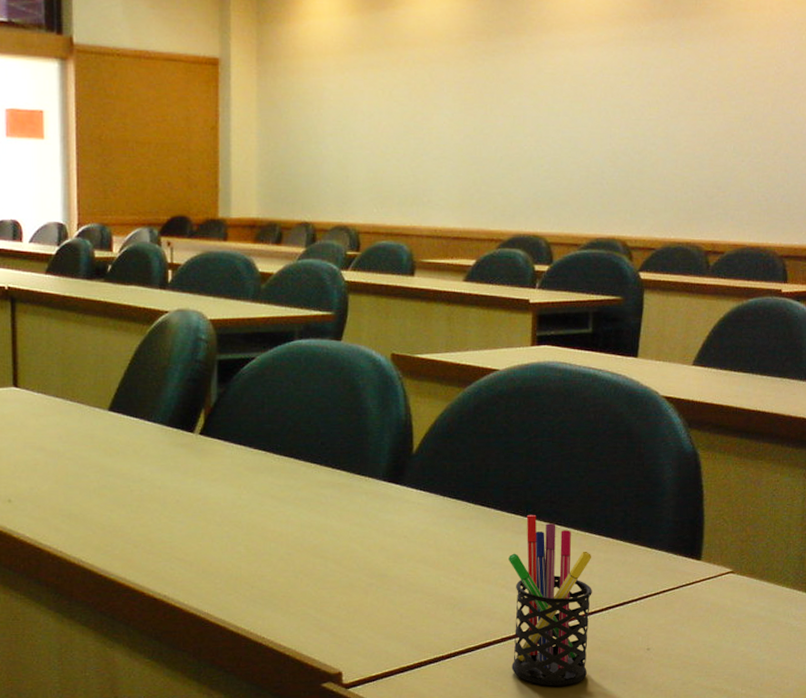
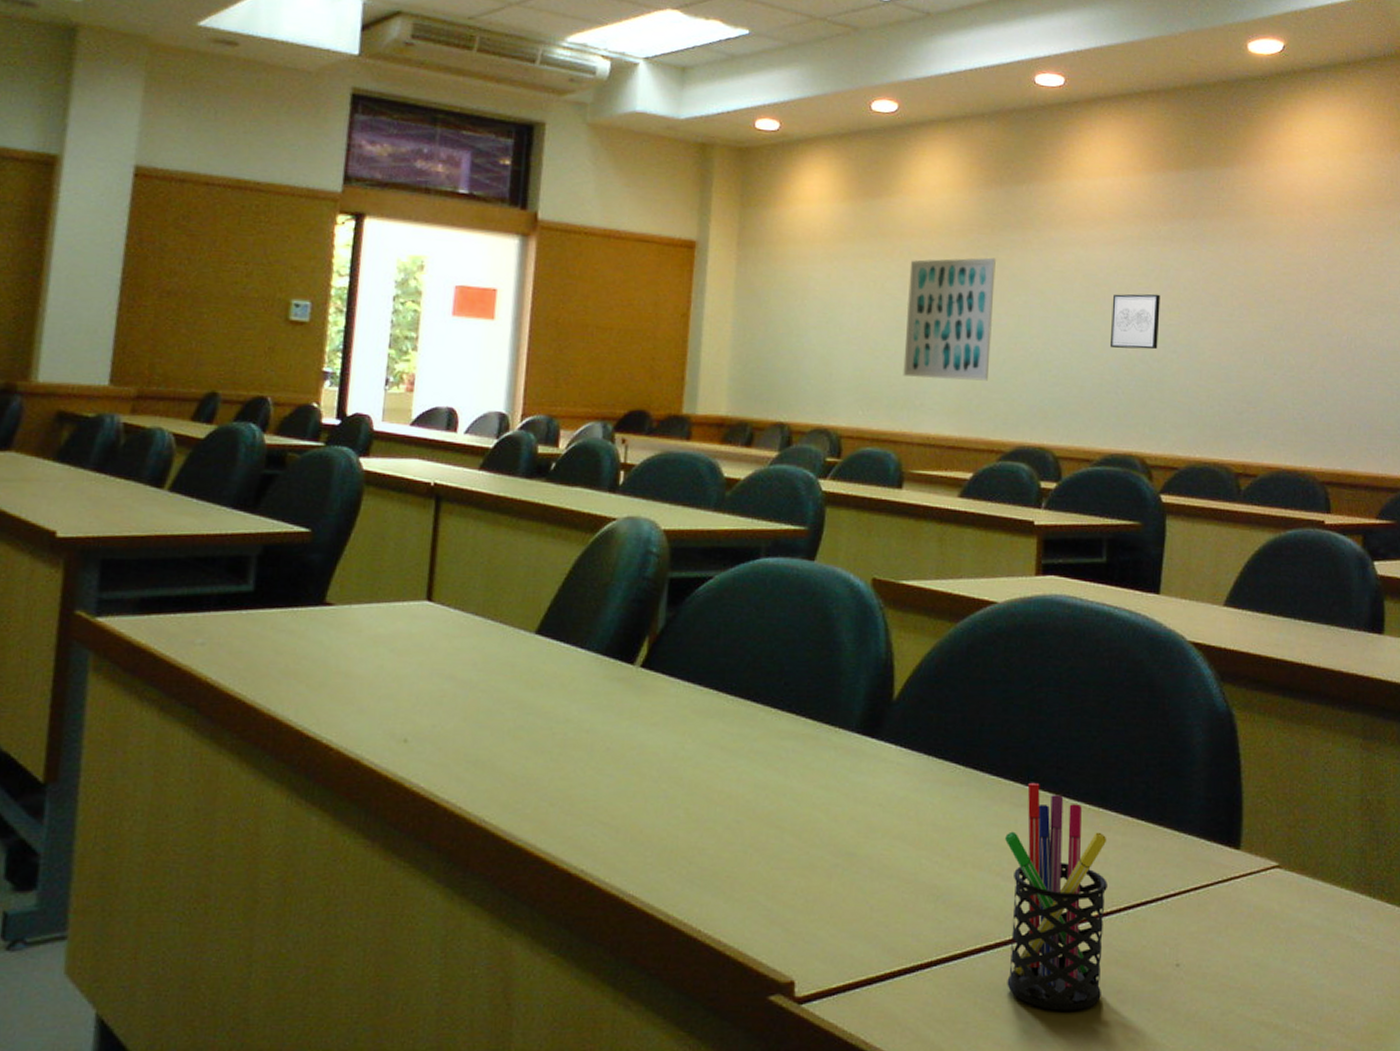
wall art: none [412,63,492,177] -> present [903,257,996,381]
wall art: none [595,91,642,143] -> present [1109,293,1161,350]

